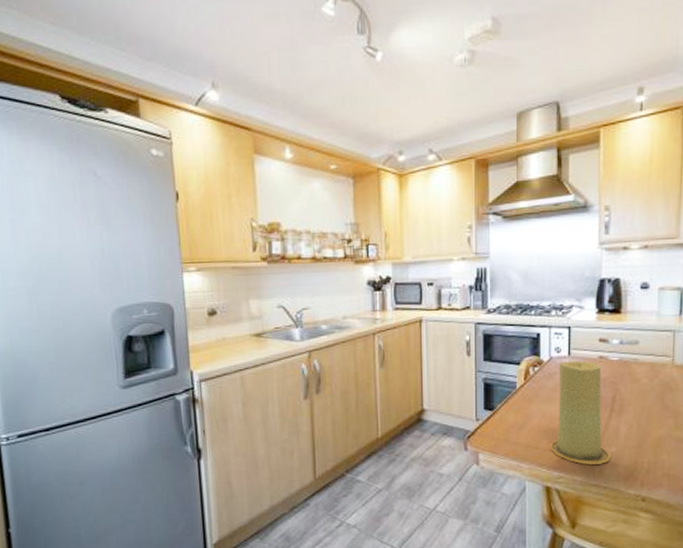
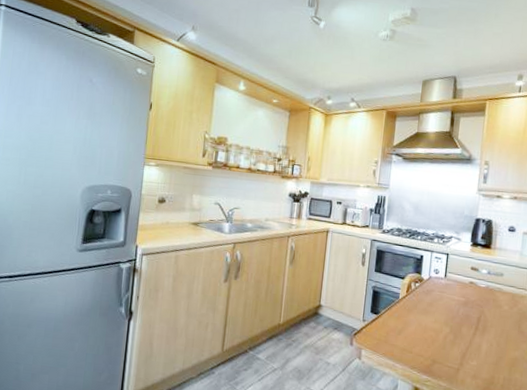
candle: present [551,361,611,465] -> none [422,281,473,374]

